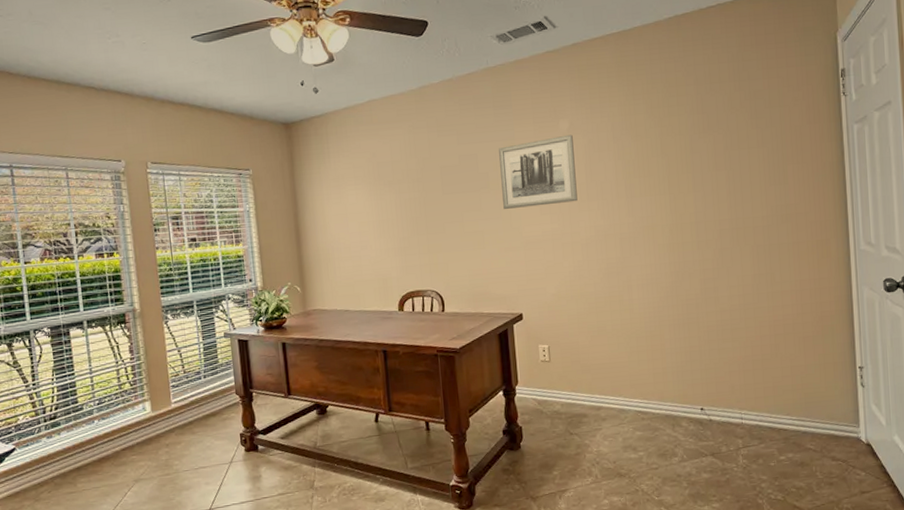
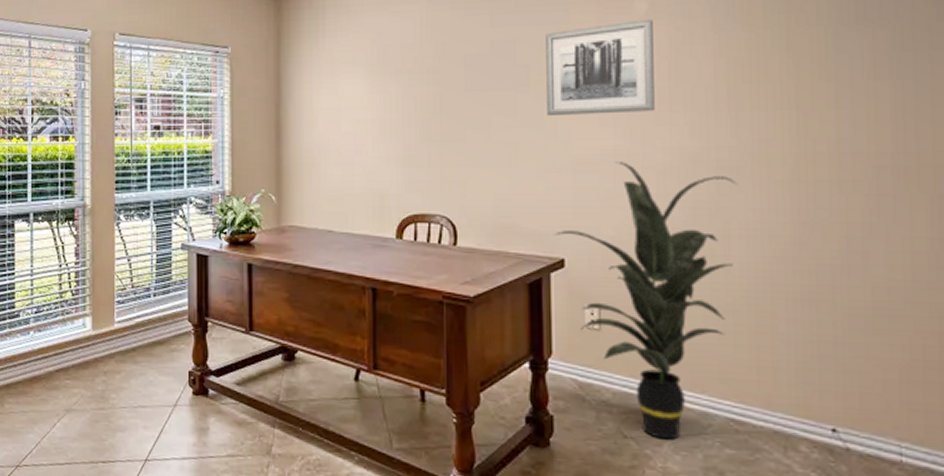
indoor plant: none [514,239,635,432] -> present [555,162,737,440]

